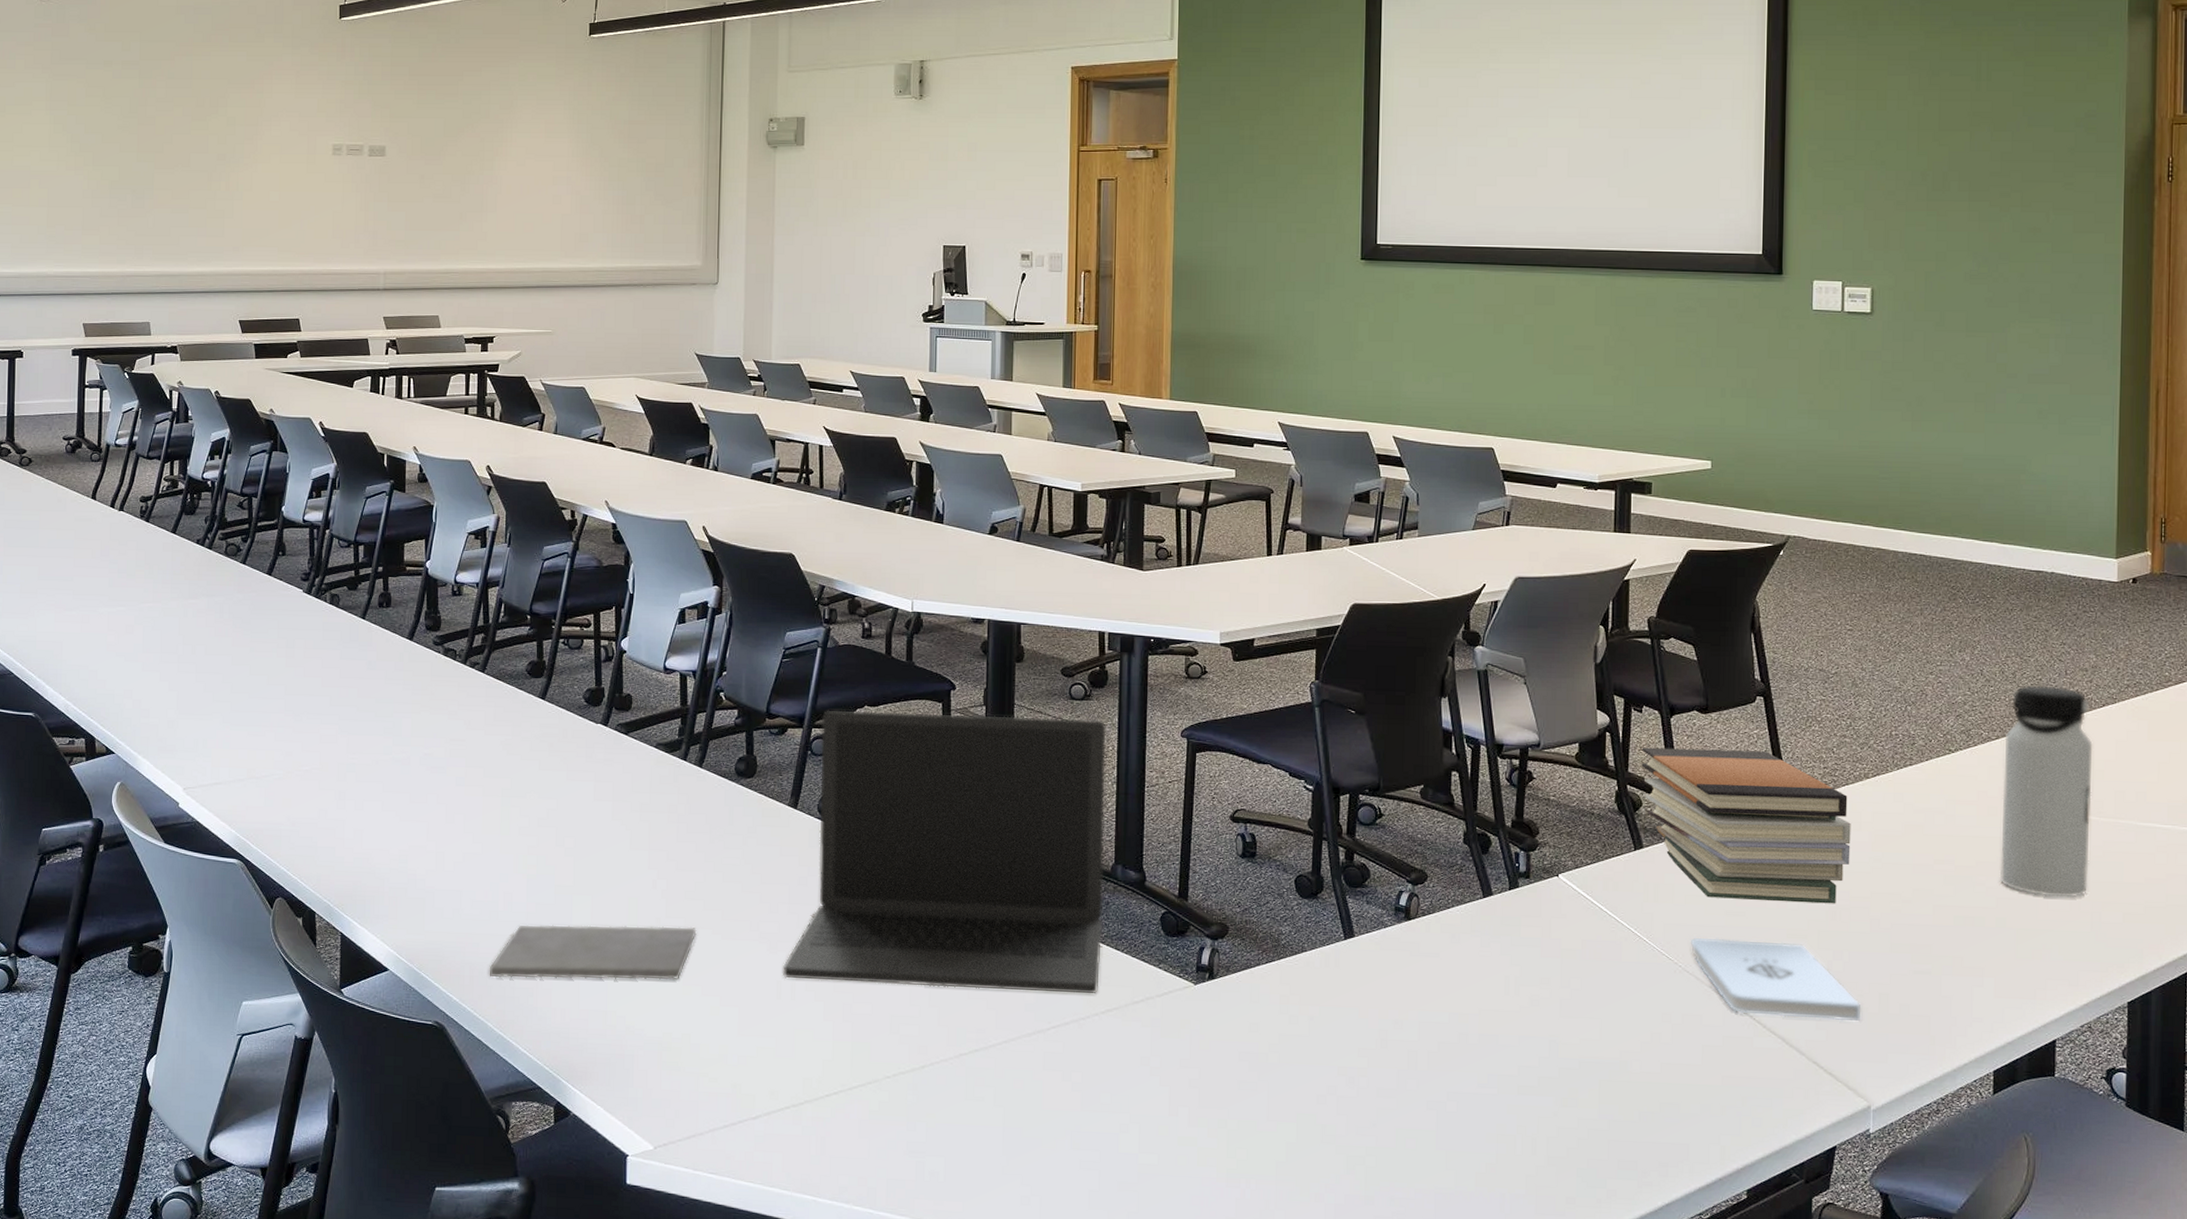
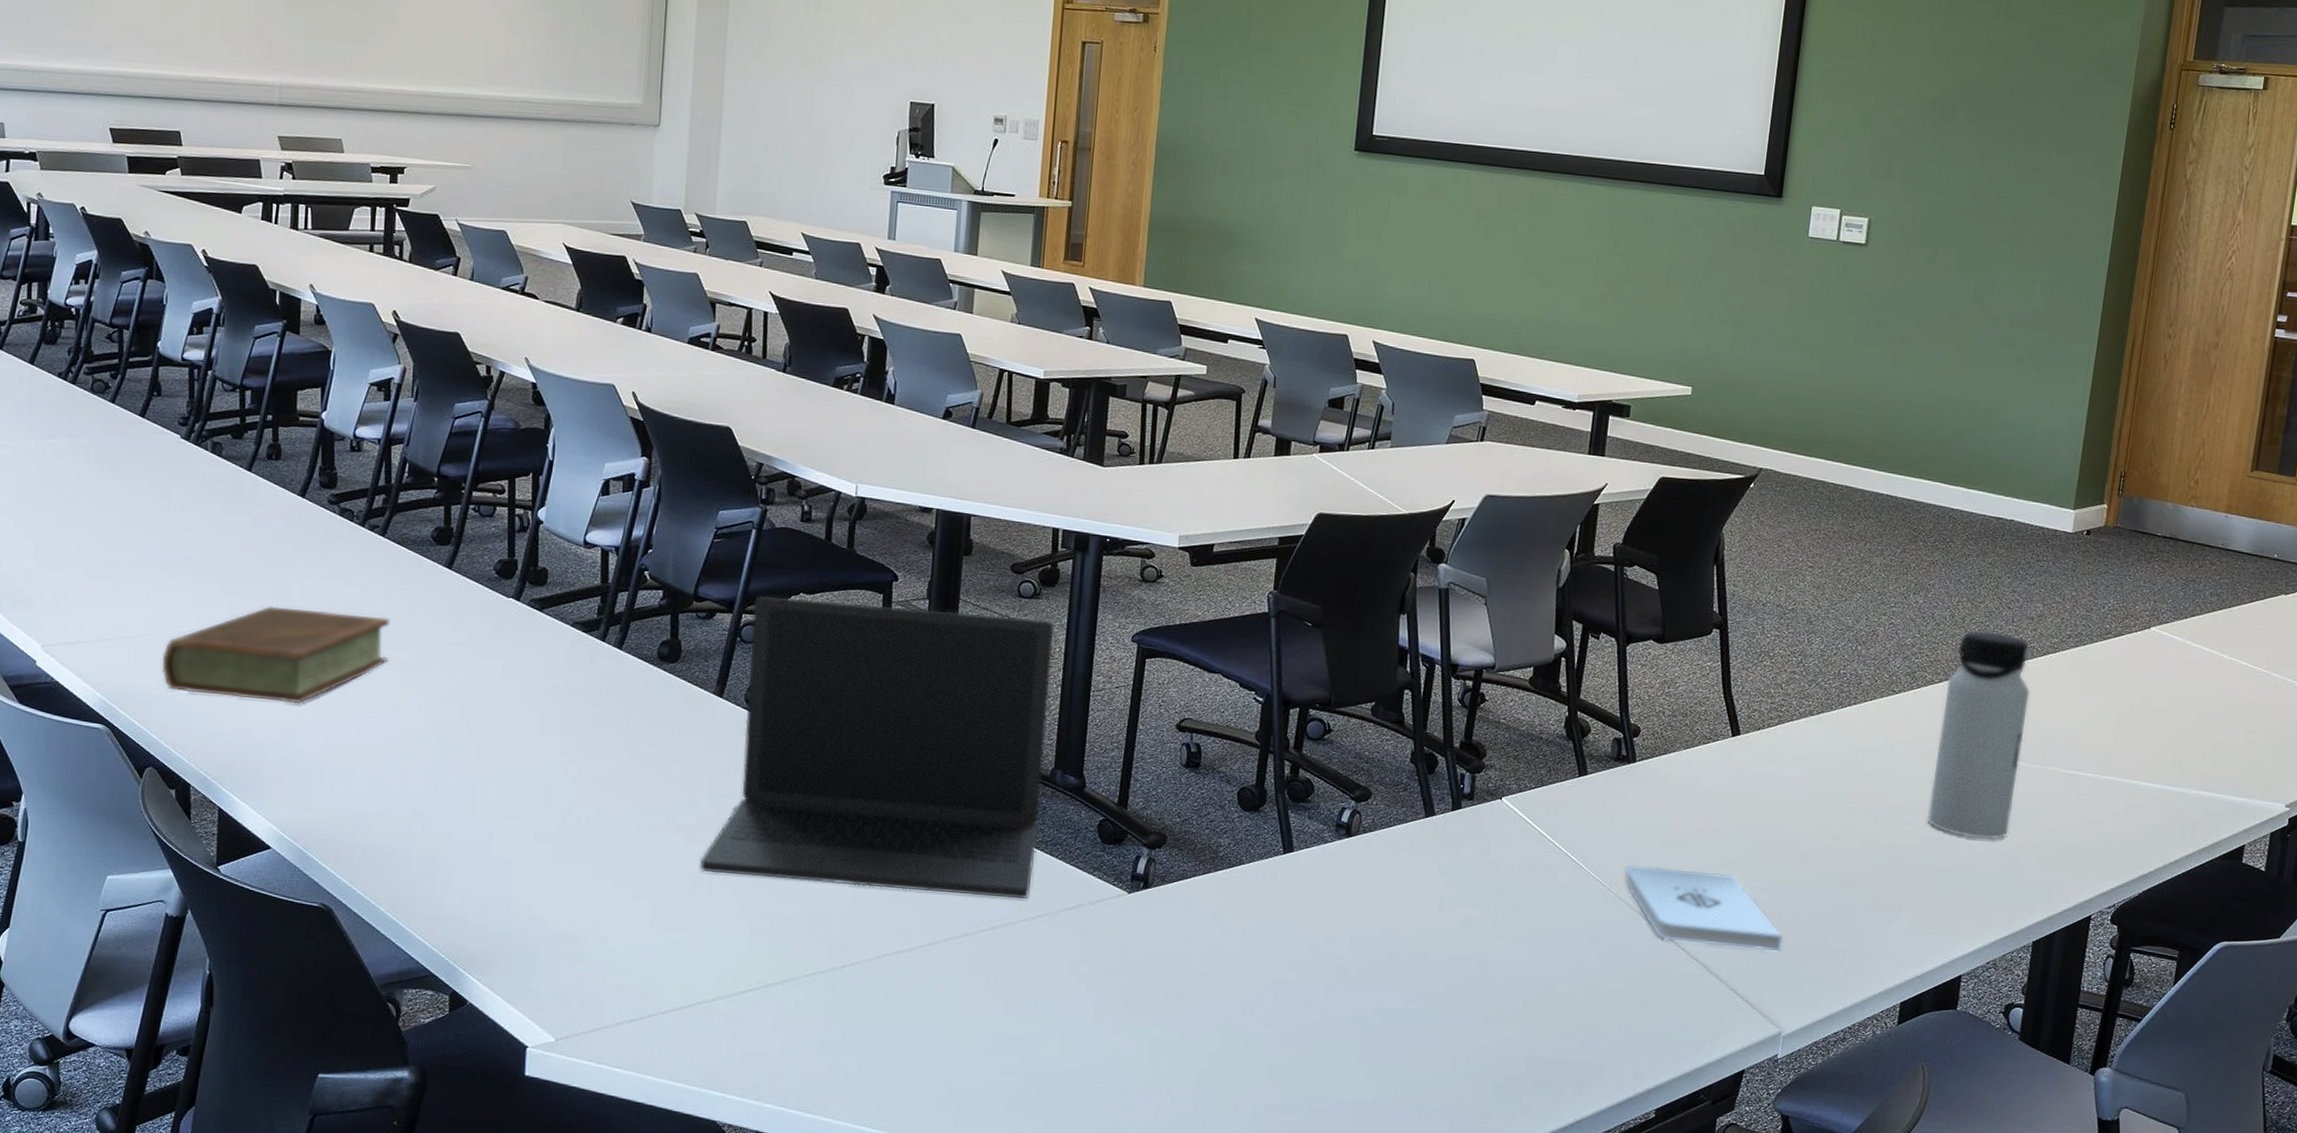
book: none [289,742,491,832] -> present [161,606,390,704]
notepad: present [489,924,697,980] -> none [382,806,610,870]
book stack: present [1641,747,1851,904] -> none [1592,674,1792,837]

